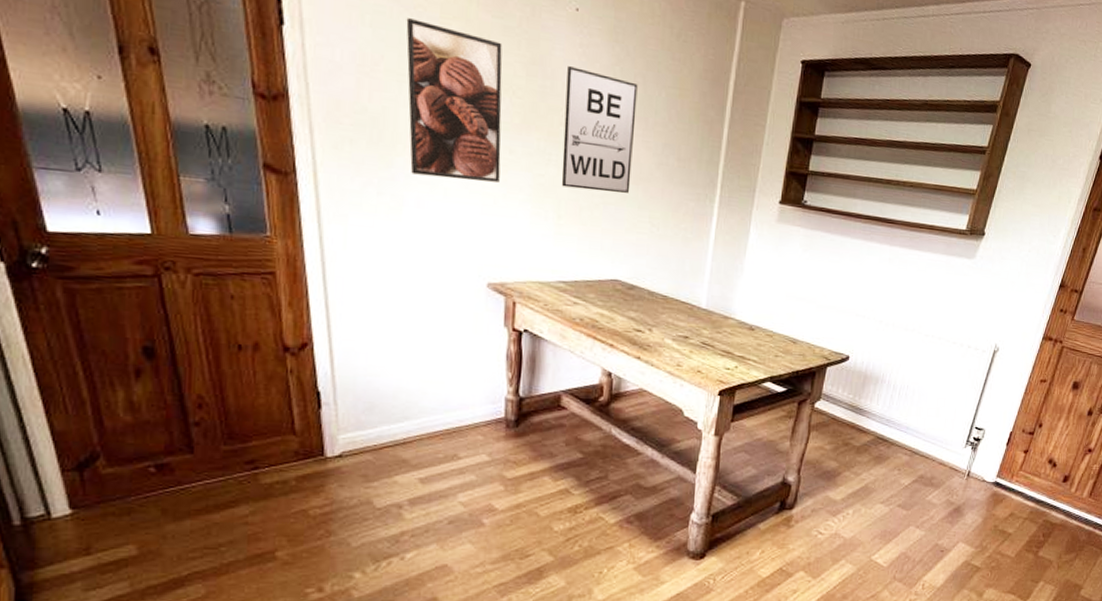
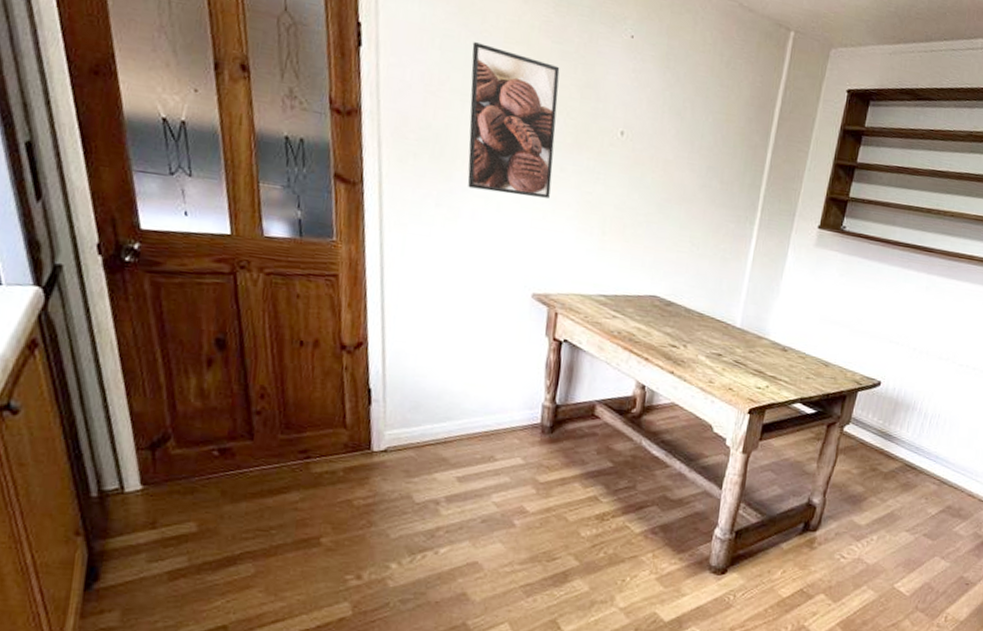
wall art: present [561,66,638,193] -> none [607,90,686,213]

